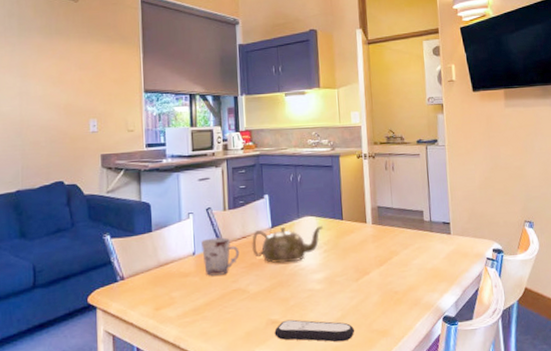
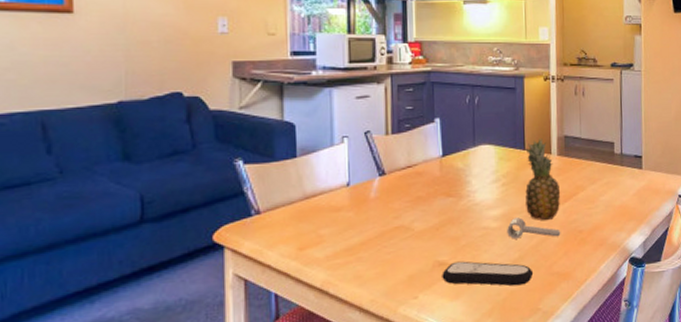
cup: present [201,237,240,276] -> none [358,166,404,211]
teapot: present [252,226,323,263] -> none [418,155,502,197]
cylinder: none [330,280,378,300] -> present [507,217,561,239]
fruit: none [343,209,377,283] -> present [525,139,561,220]

